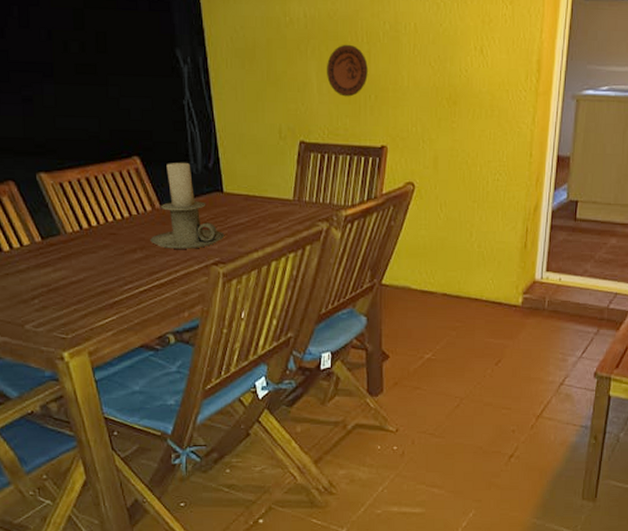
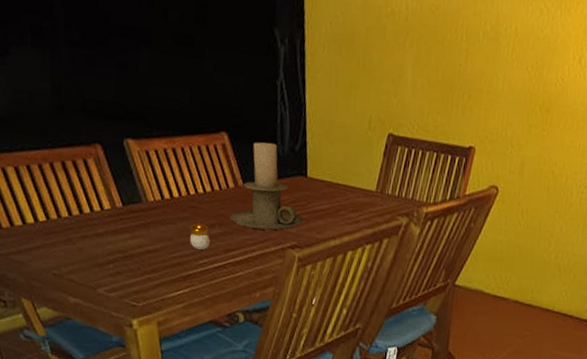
candle: none [111,247,133,276] -> present [190,220,210,251]
decorative plate: present [327,44,368,97] -> none [422,40,465,94]

